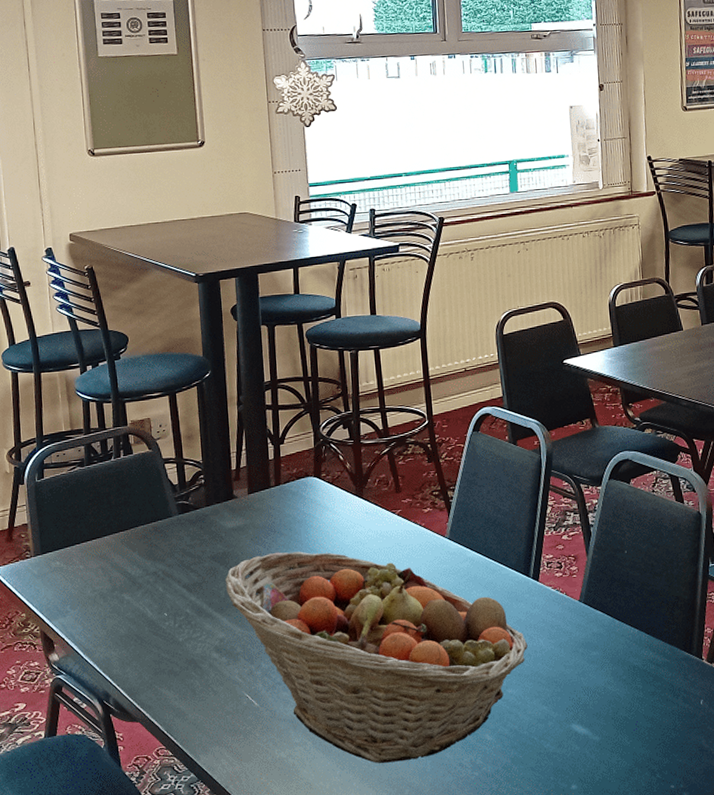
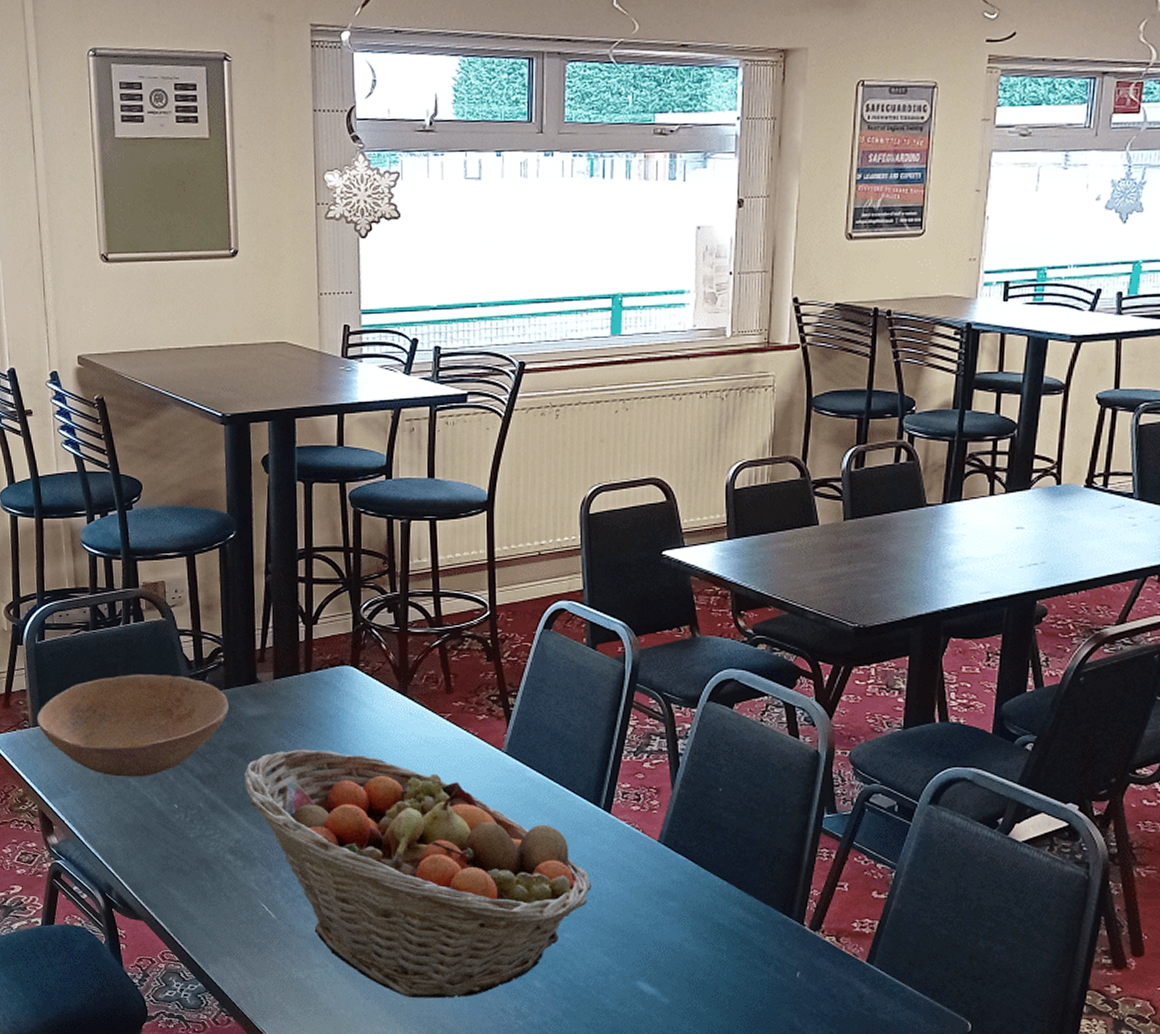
bowl: none [37,498,210,594] -> present [36,674,229,778]

